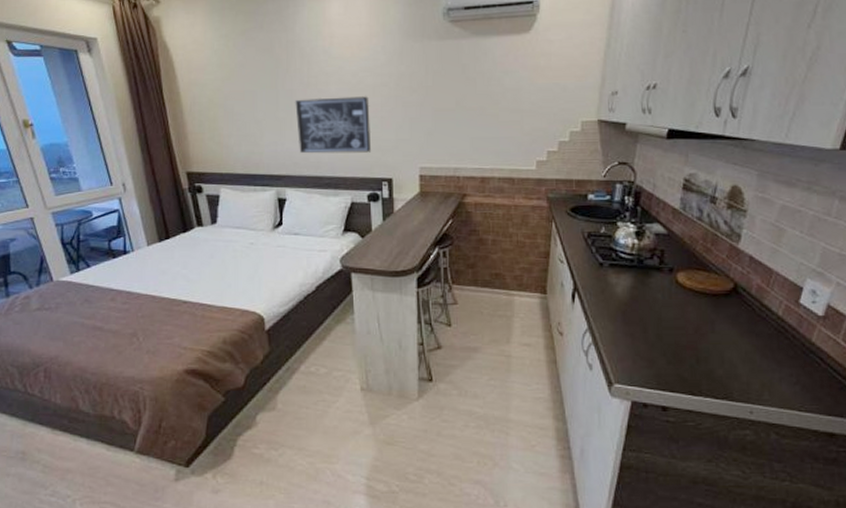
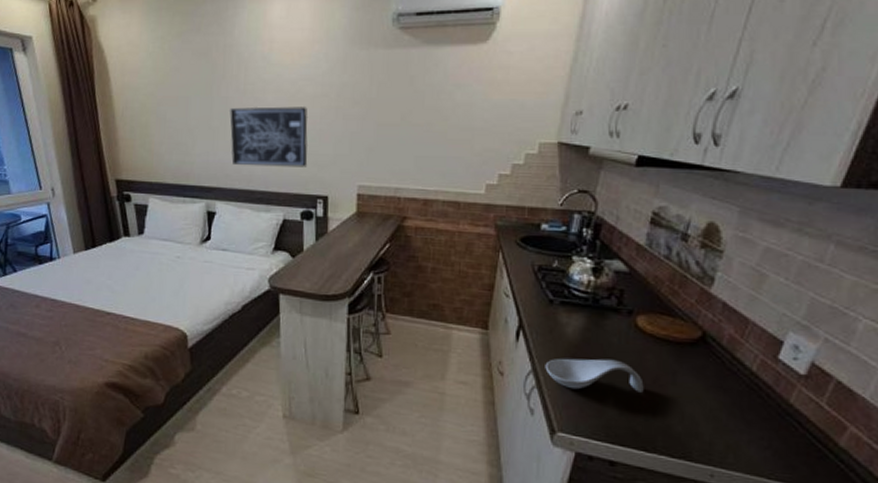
spoon rest: none [599,314,688,344] -> present [545,358,644,393]

